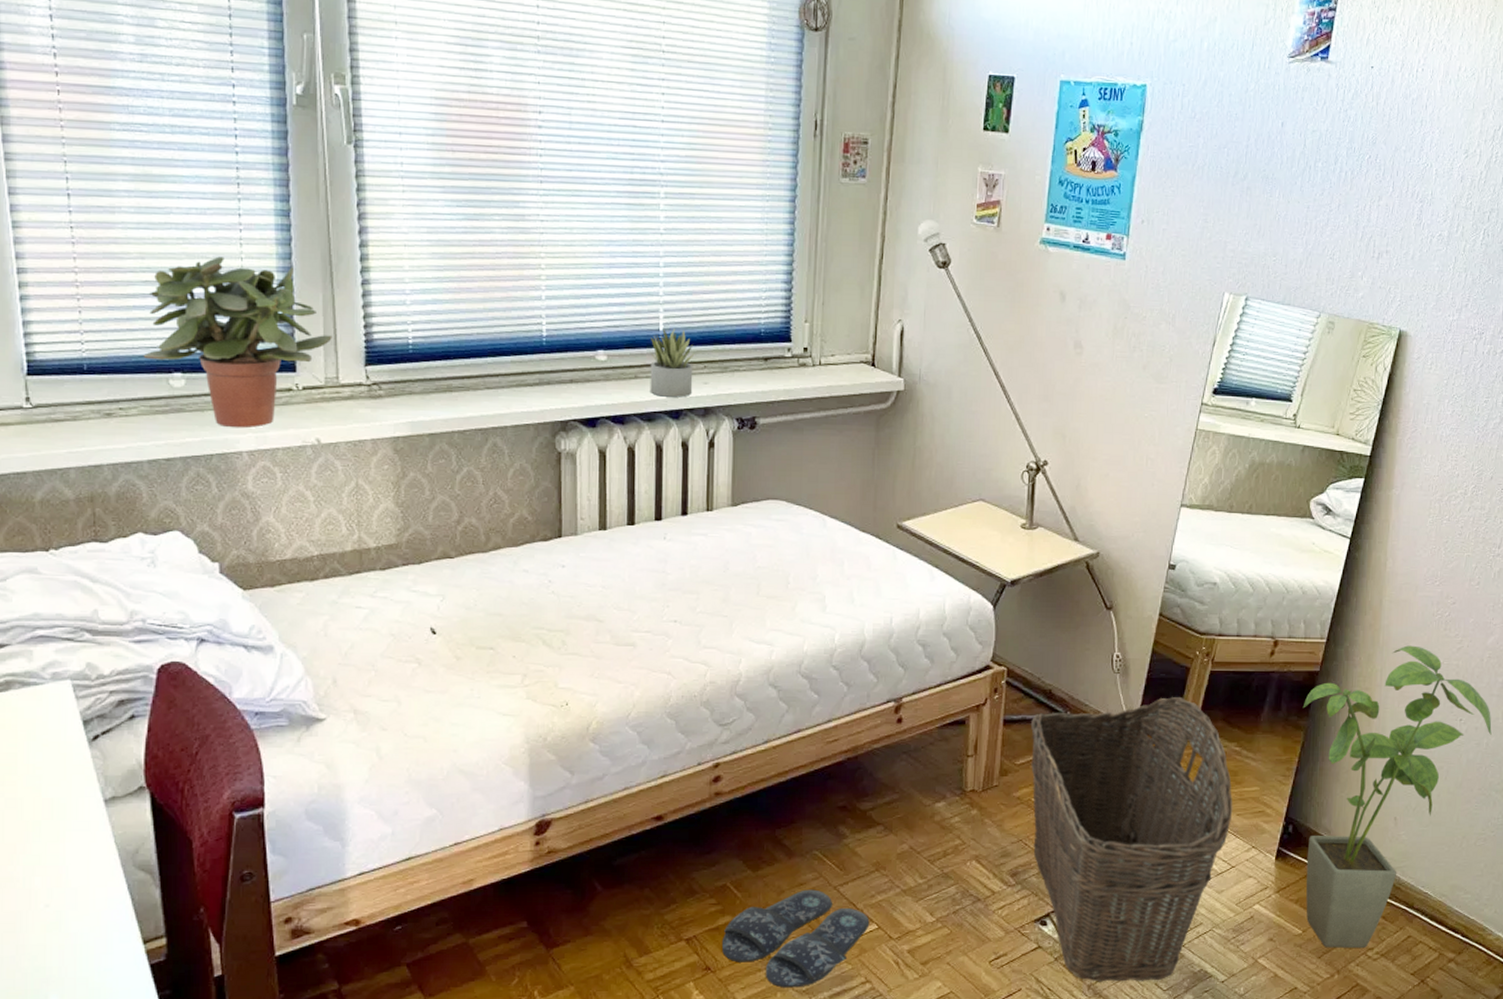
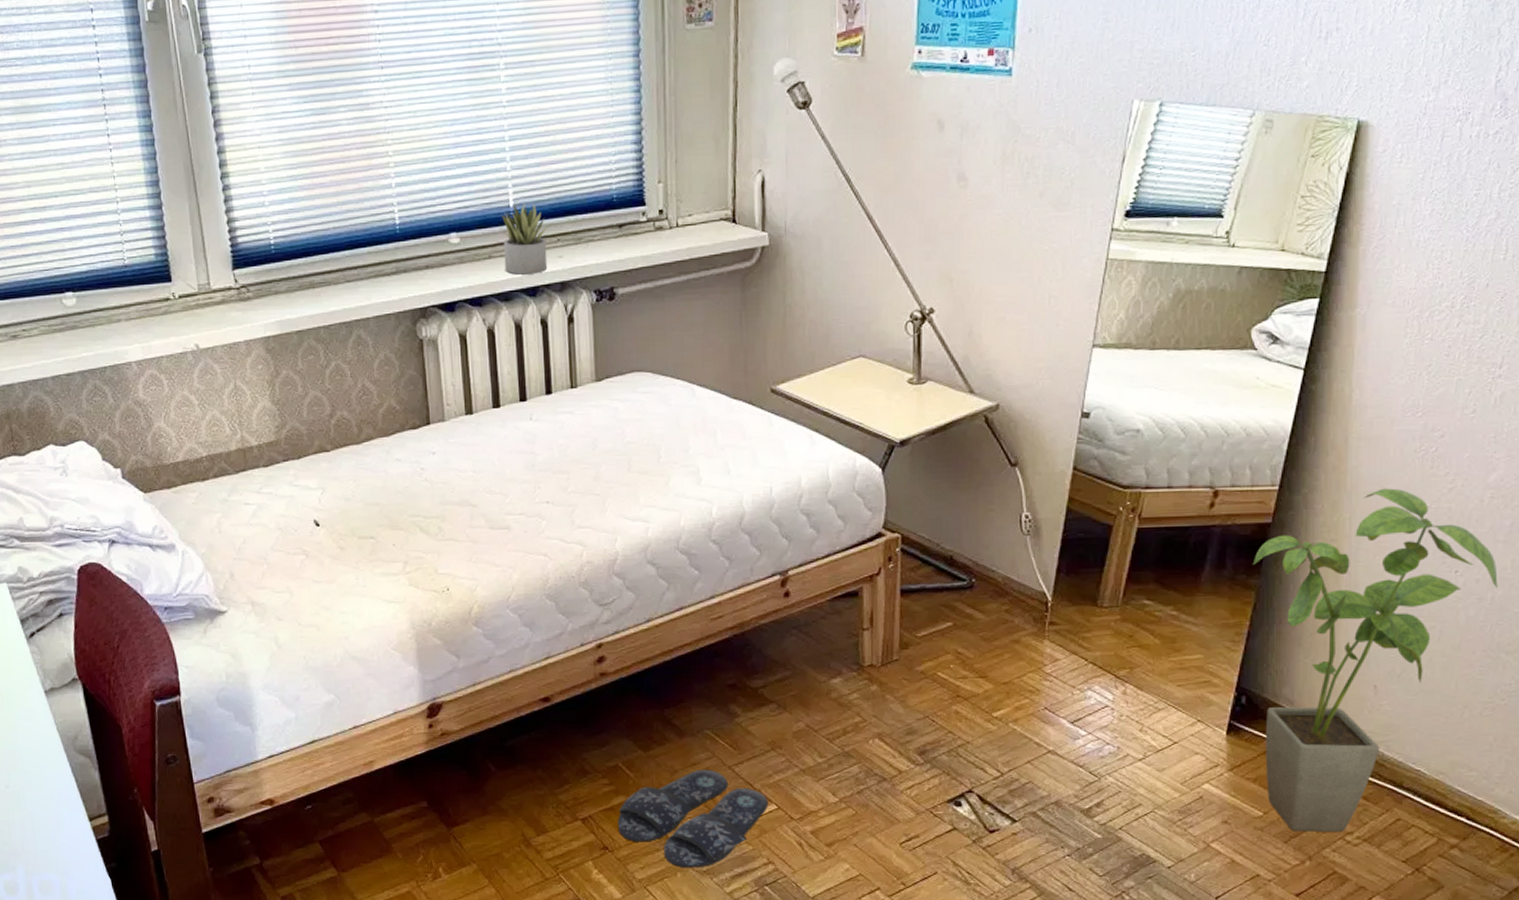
potted plant: present [143,256,332,429] -> none [37,177,201,341]
wicker basket: present [1030,697,1233,982] -> none [930,558,1172,866]

